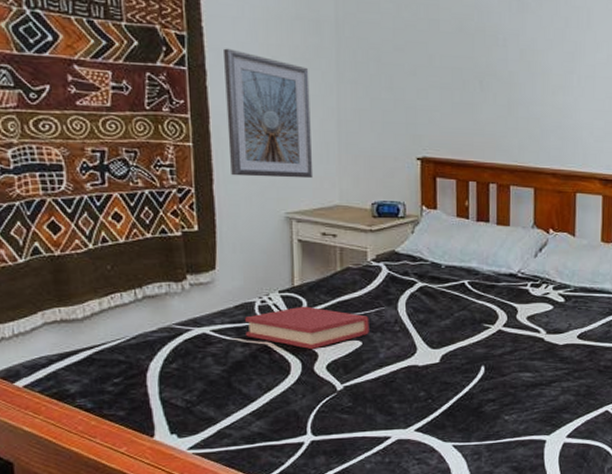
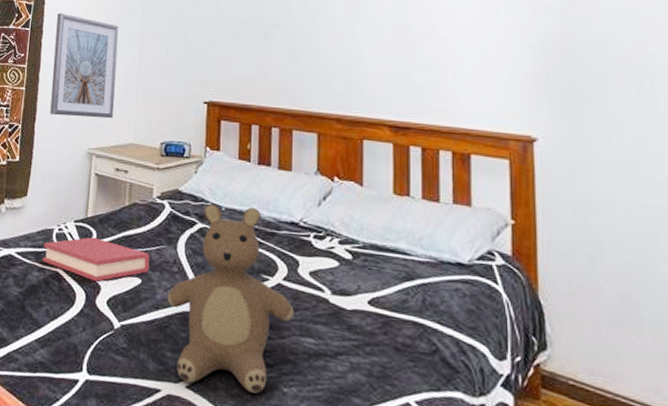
teddy bear: none [391,262,513,426] -> present [167,203,294,394]

